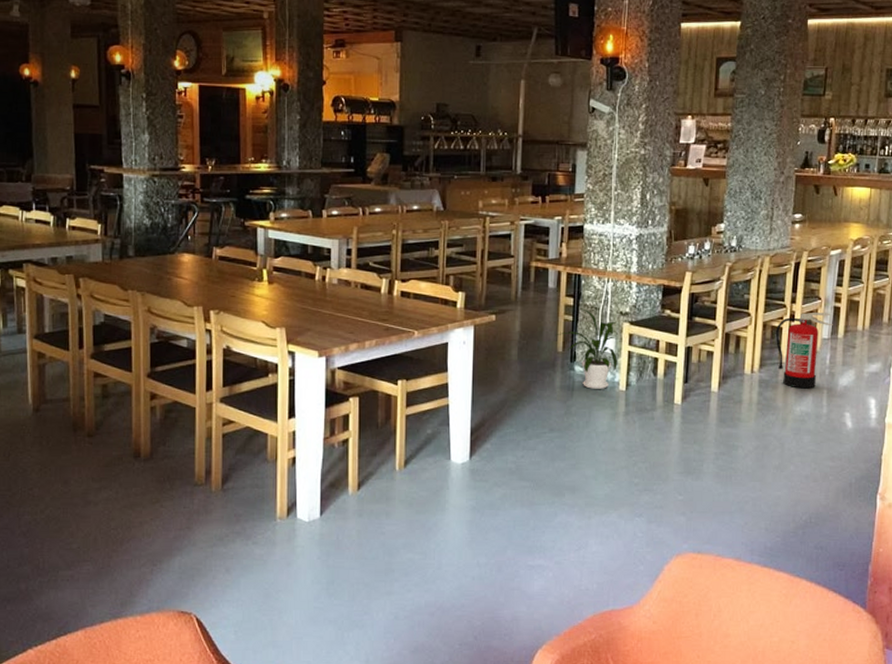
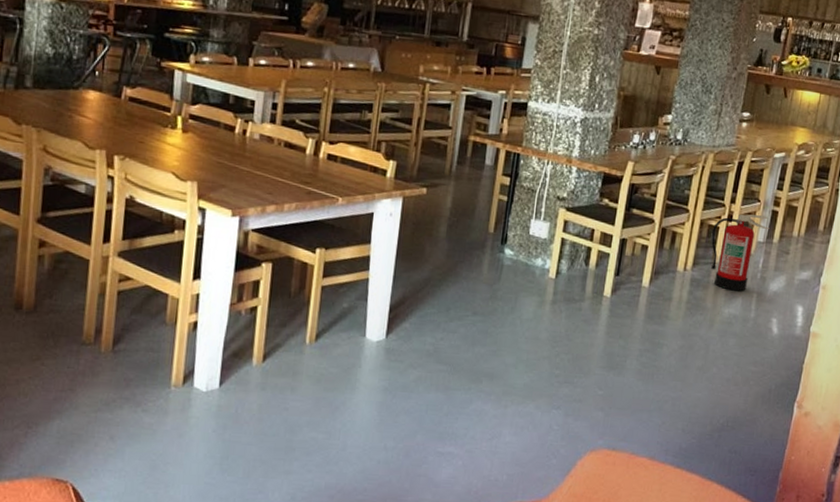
house plant: present [555,308,619,389] -> none [487,189,553,275]

